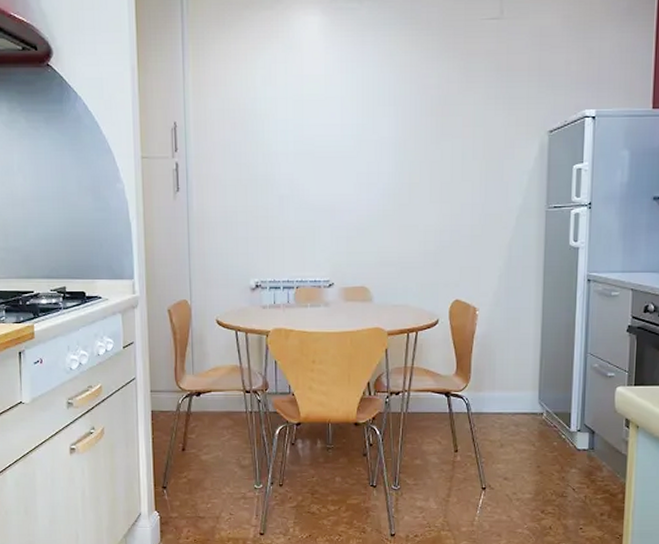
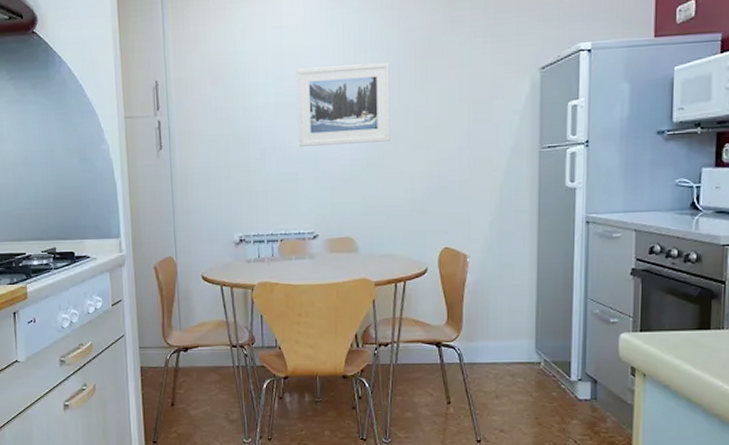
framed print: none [316,117,407,195] -> present [296,62,391,147]

